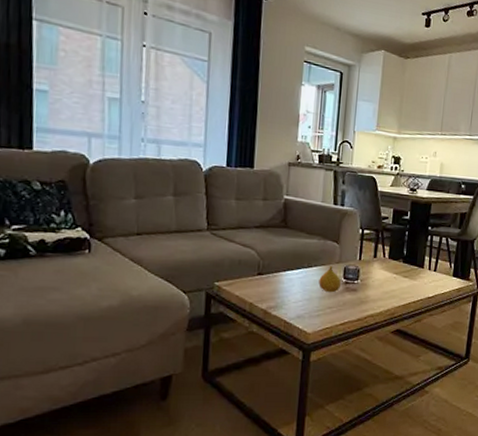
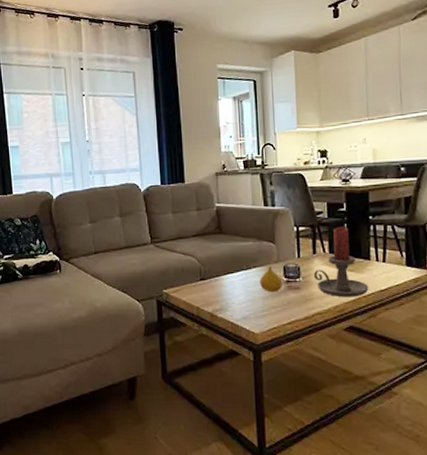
candle holder: none [371,233,419,302] -> present [313,226,369,298]

